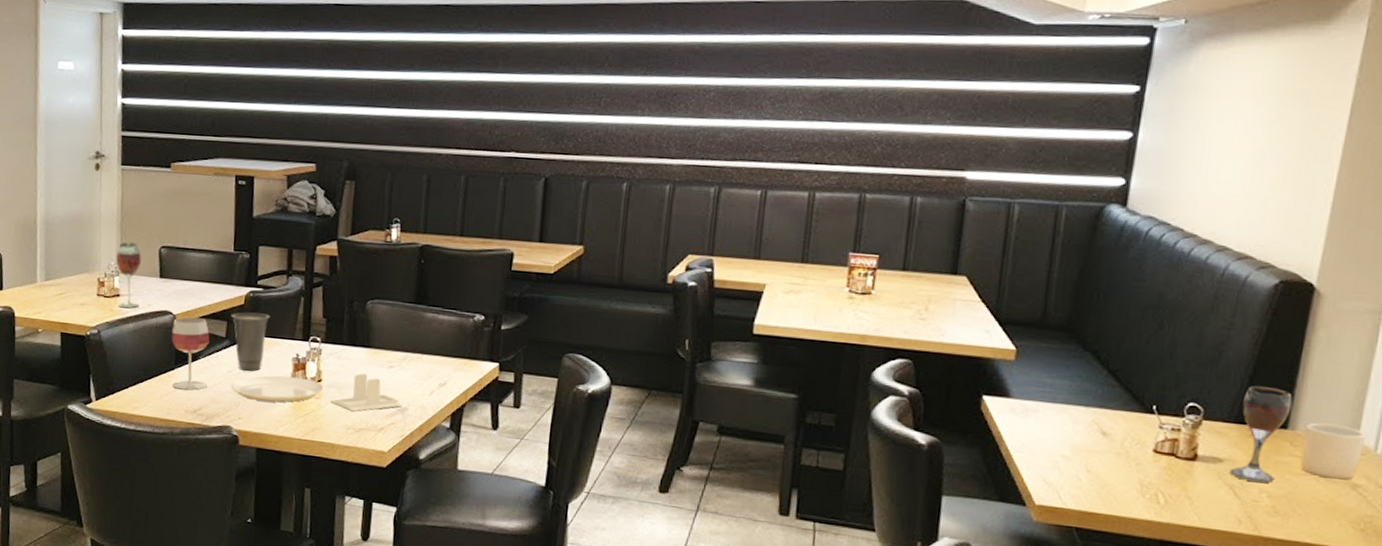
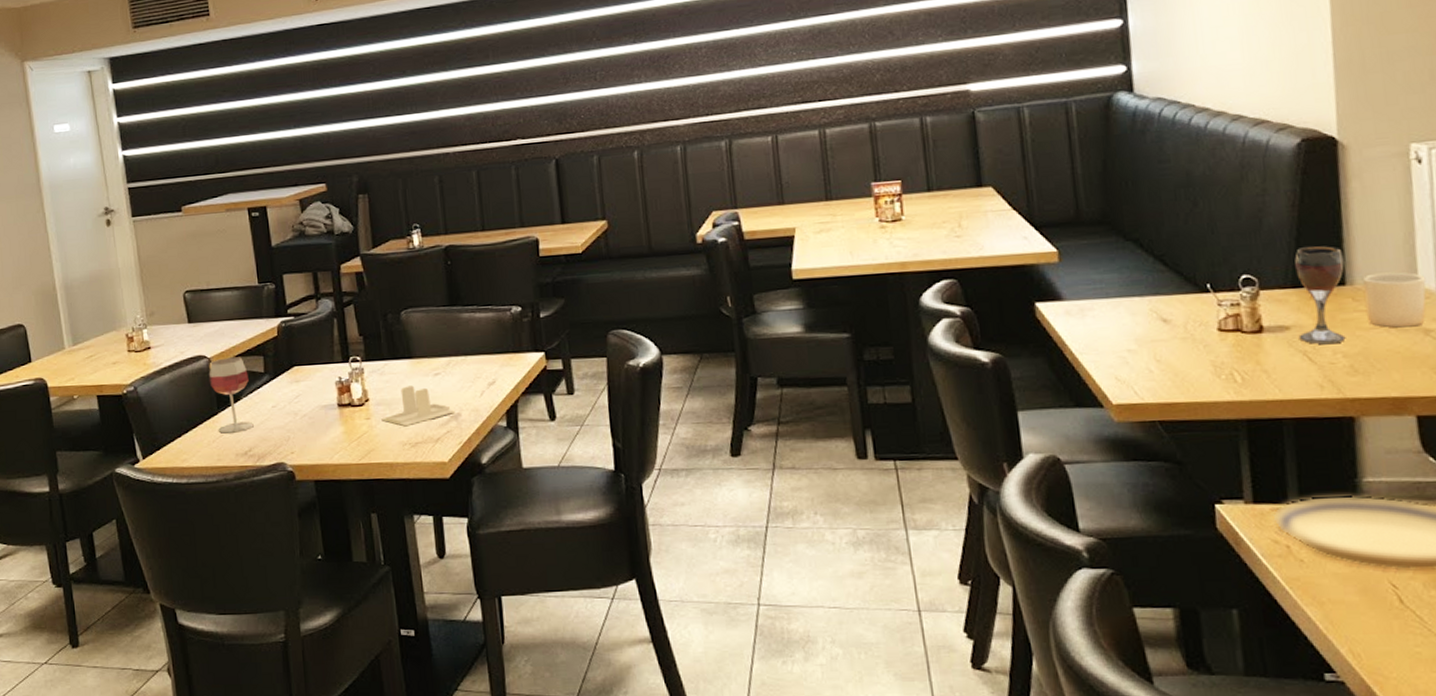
wineglass: present [116,242,141,309] -> none [141,292,173,360]
cup: present [231,312,270,371] -> none [266,341,306,403]
plate: present [231,375,324,403] -> none [278,400,372,432]

